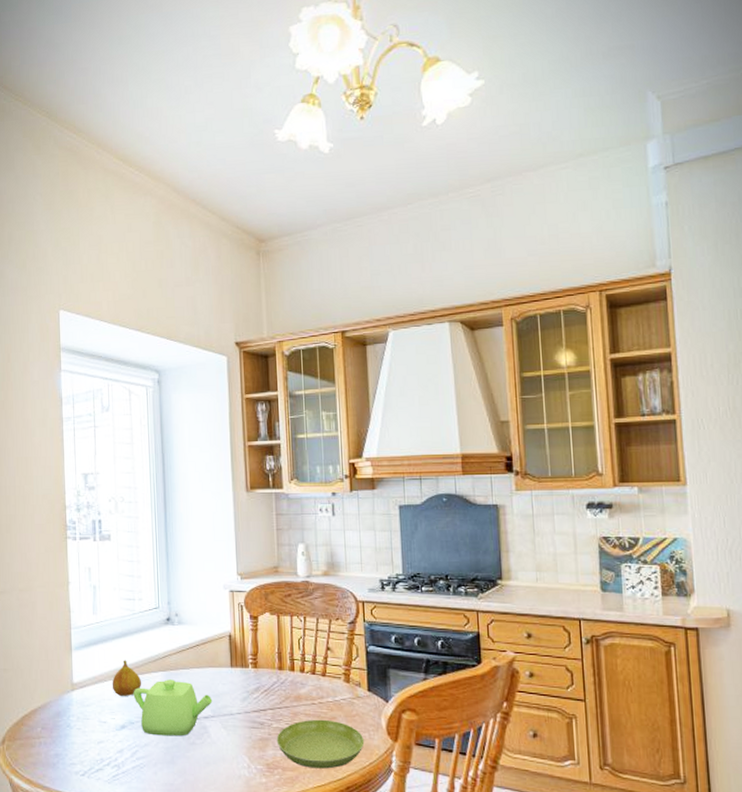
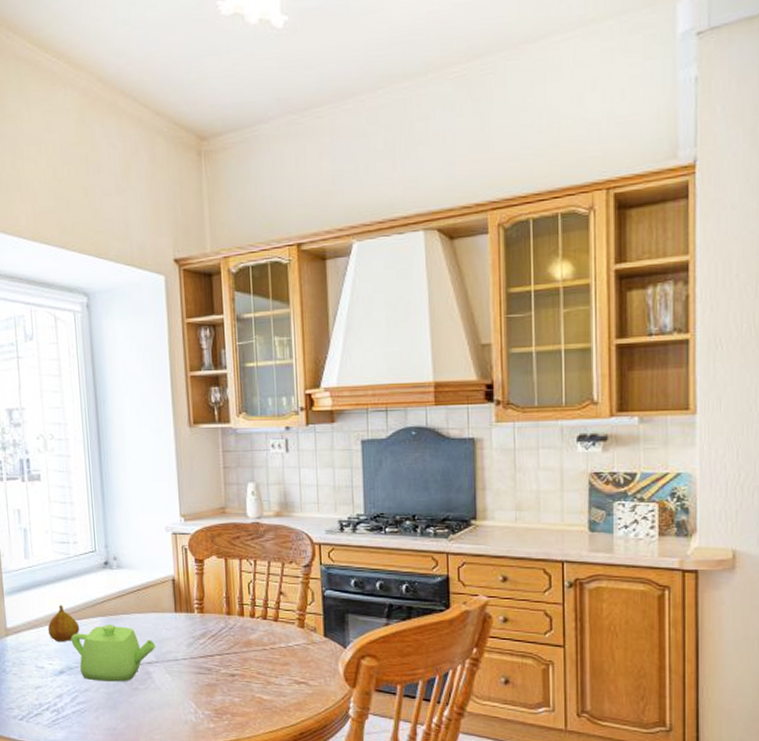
saucer: present [276,719,365,769] -> none [225,665,320,715]

